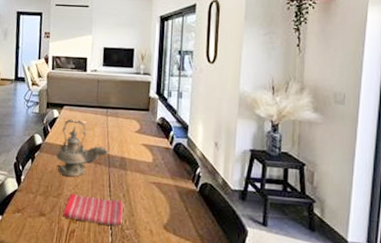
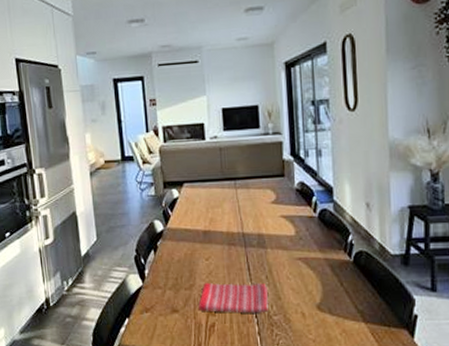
teapot: present [56,119,109,177] -> none [182,197,244,264]

